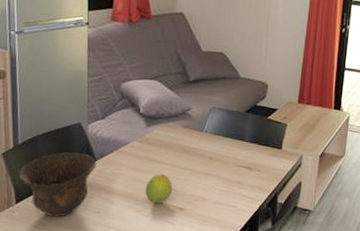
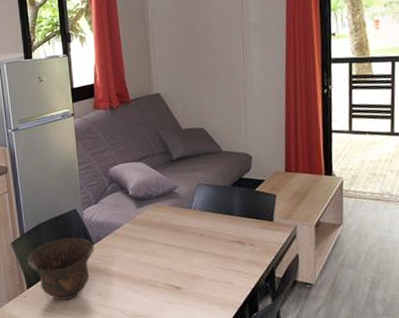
fruit: present [145,174,173,204] -> none [142,254,168,284]

